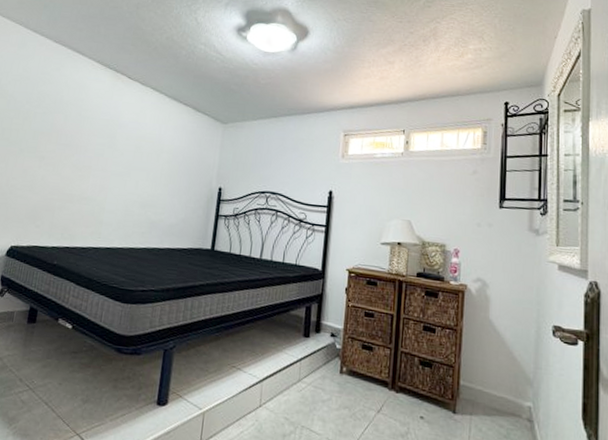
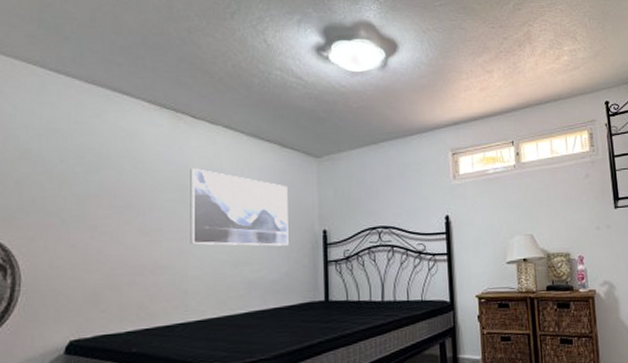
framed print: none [111,120,195,196] -> present [190,168,289,246]

